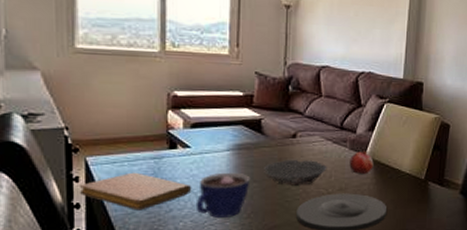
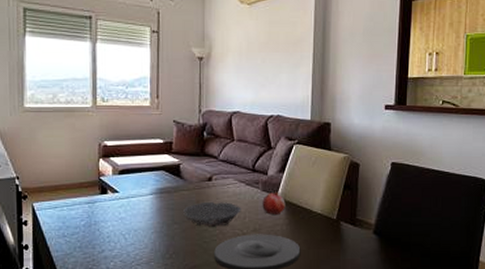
notebook: present [80,172,192,211] -> none [28,216,121,251]
cup: present [195,172,251,218] -> none [124,215,172,258]

